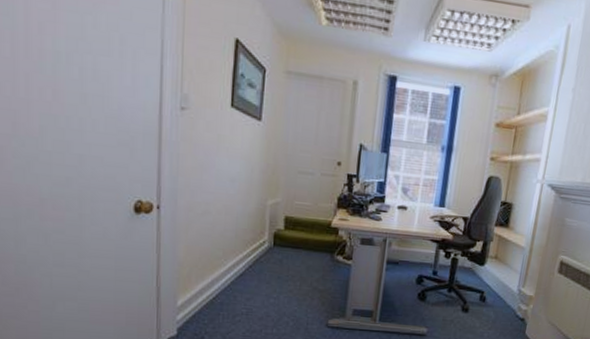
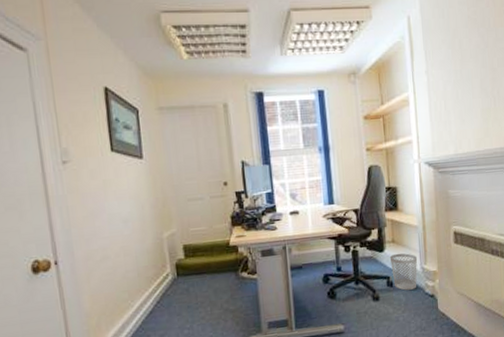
wastebasket: none [486,270,517,309] -> present [389,253,418,291]

